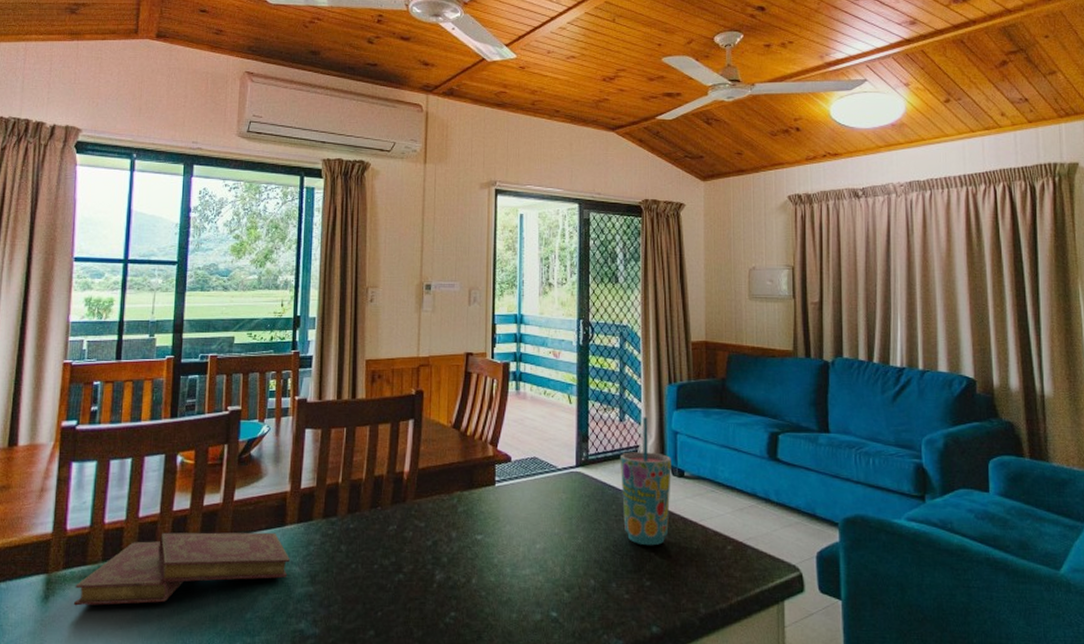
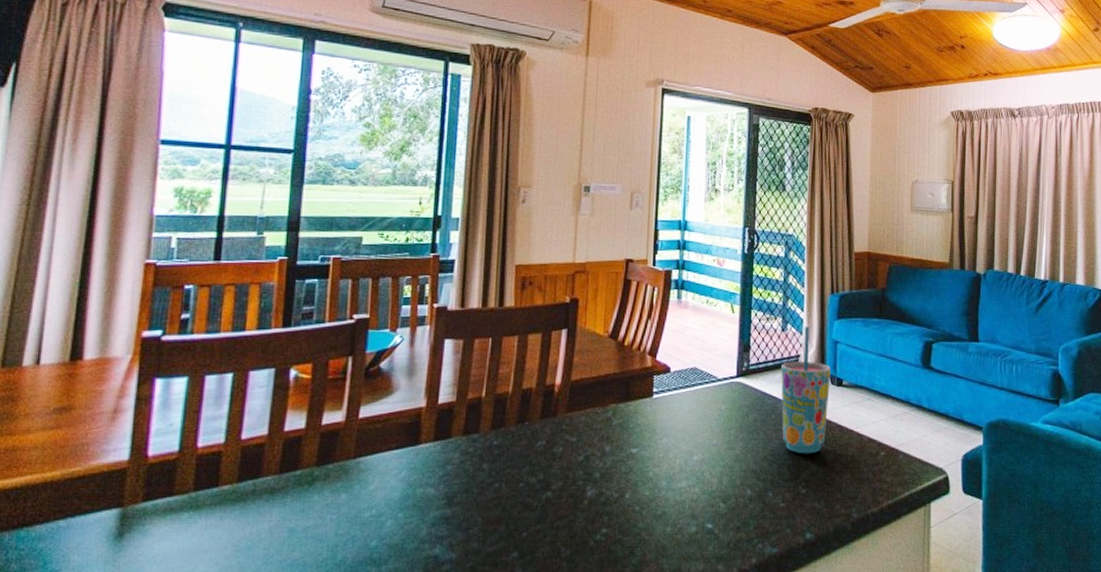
book: present [74,532,291,606] -> none [157,452,425,543]

